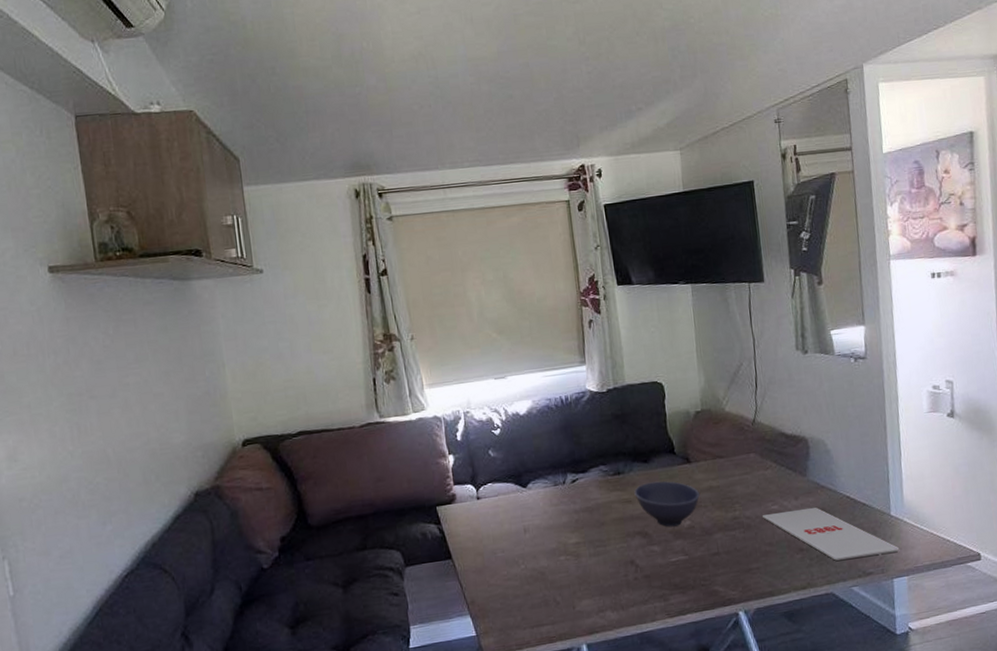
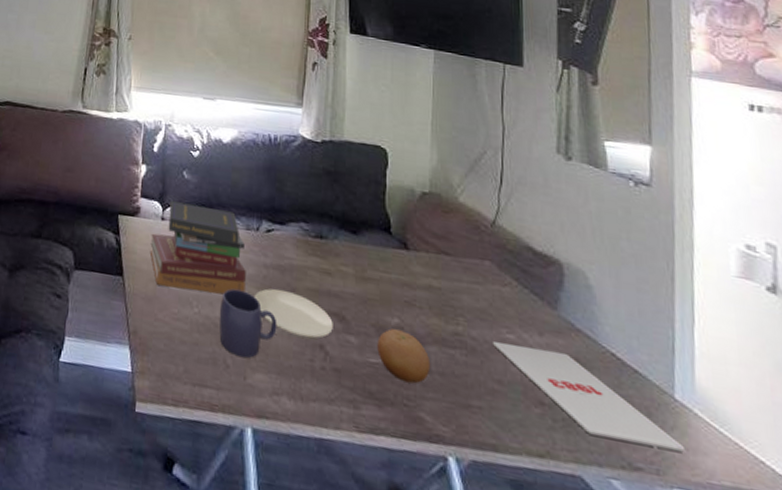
books: none [470,474,562,556] -> present [150,201,246,295]
mug: none [542,537,594,592] -> present [219,288,277,358]
plate: none [570,526,639,560] -> present [253,288,333,339]
bowl: present [634,481,700,527] -> none [336,257,415,321]
fruit: none [675,529,719,568] -> present [377,329,431,384]

